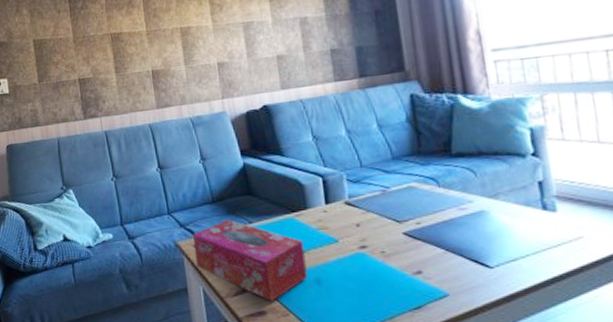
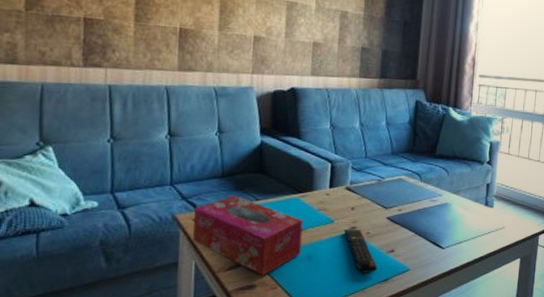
remote control: none [353,249,404,299] -> present [344,230,377,273]

